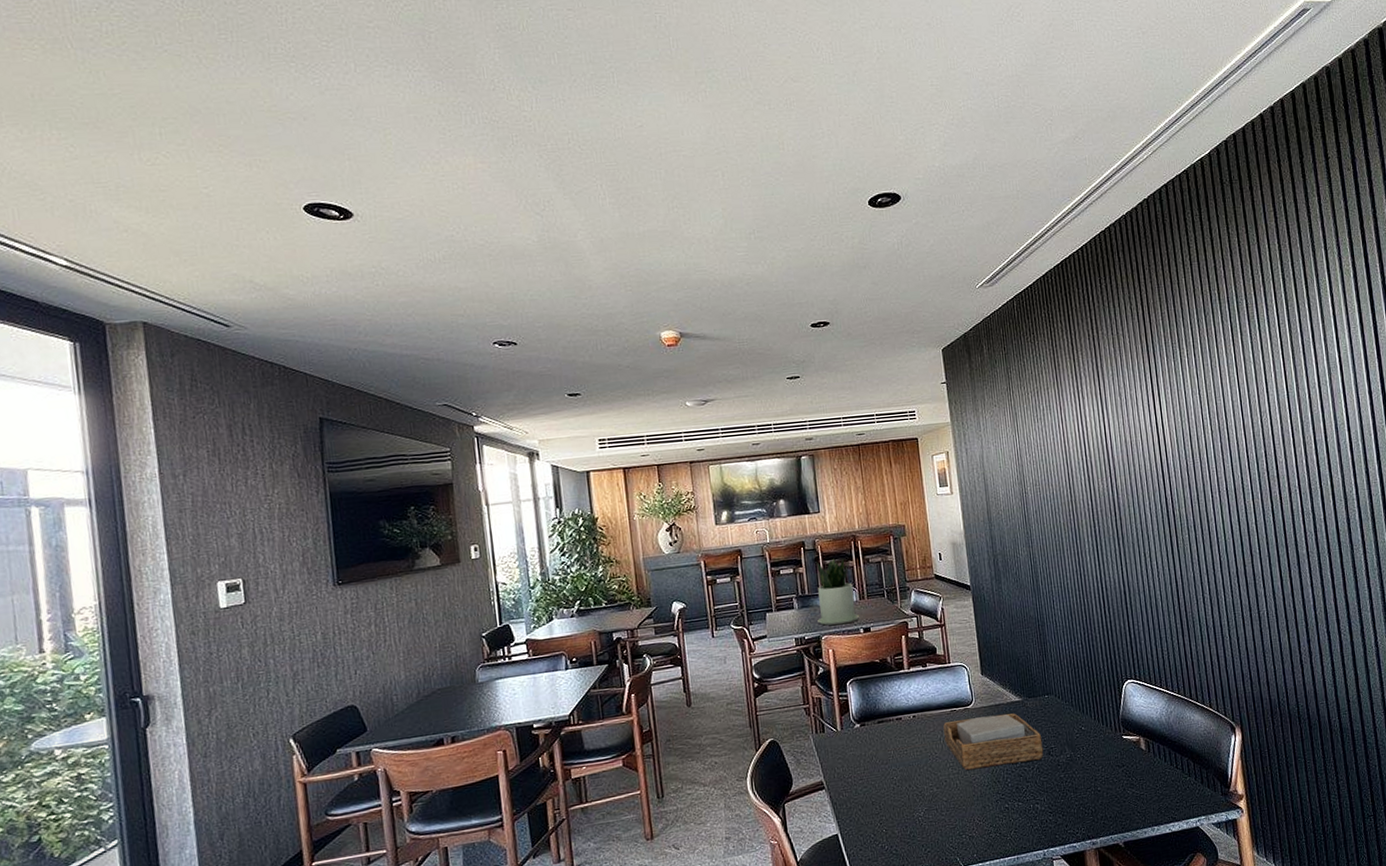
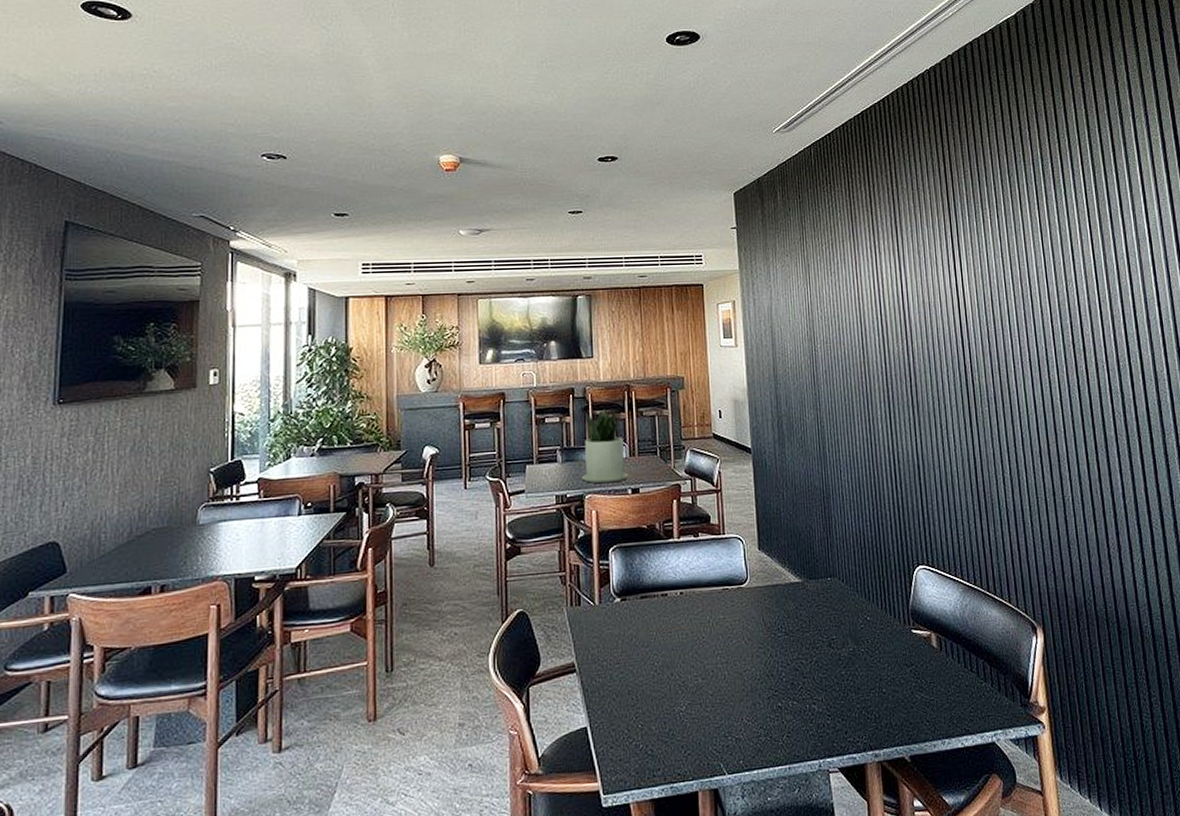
napkin holder: present [943,713,1044,770] -> none [713,596,824,660]

